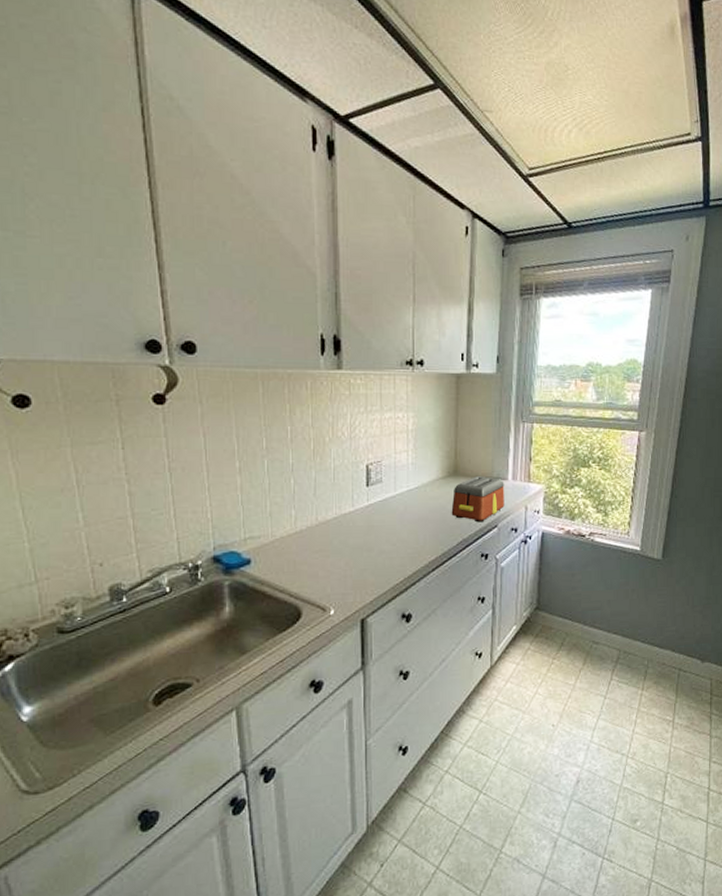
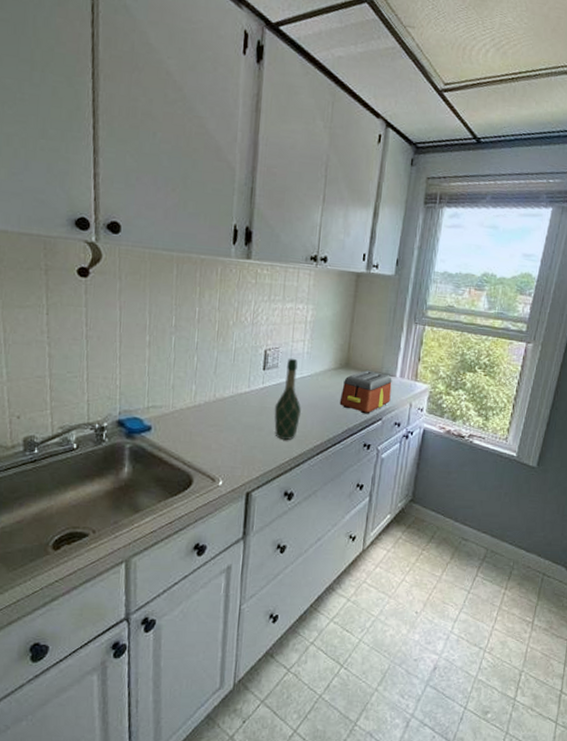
wine bottle: none [382,470,411,558] -> present [274,358,301,440]

